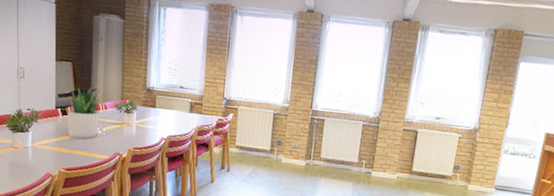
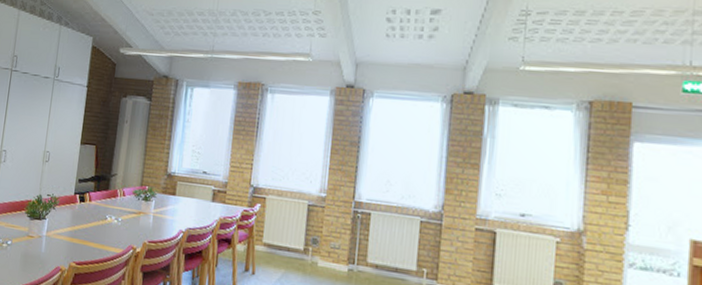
planter: present [67,87,100,140] -> none [83,172,120,231]

